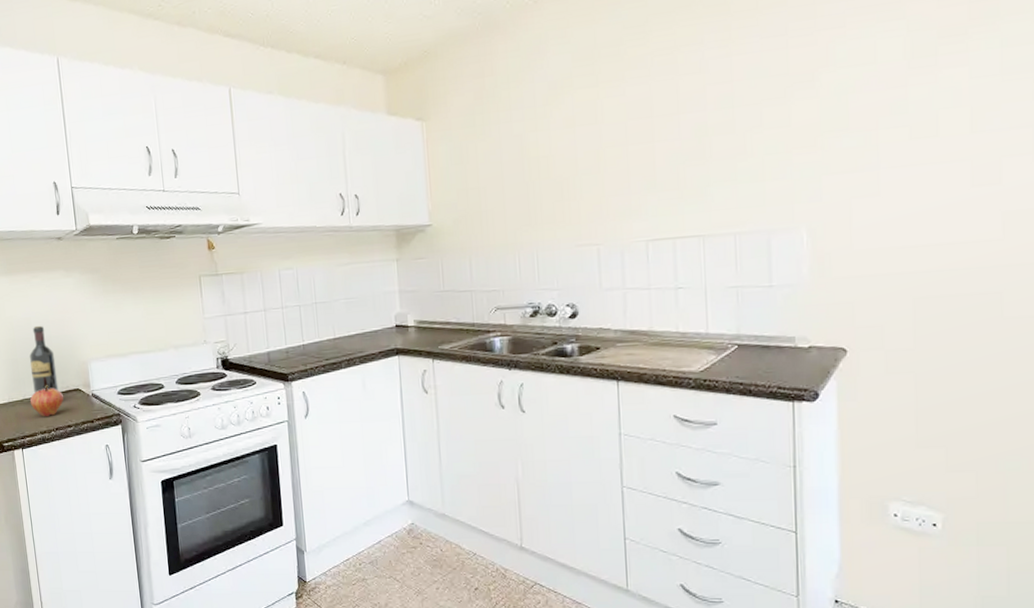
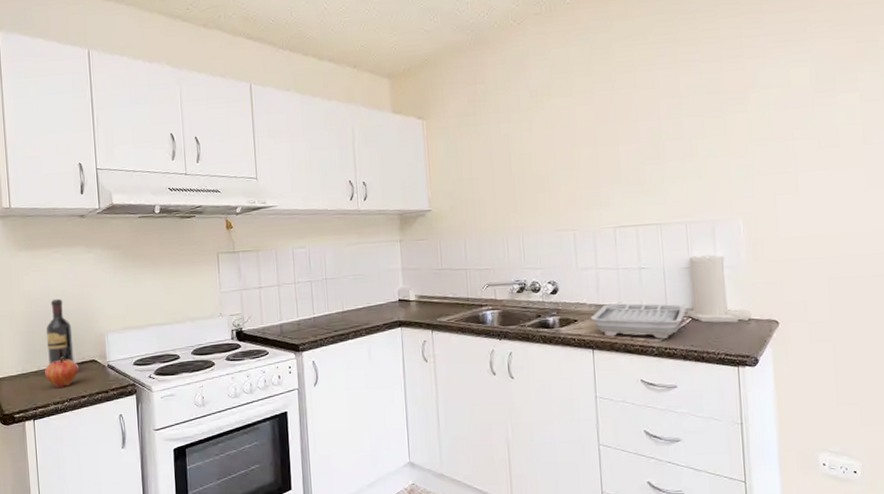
dish rack: none [615,328,732,369] -> present [590,303,687,339]
paper towel: none [732,271,813,352] -> present [687,255,752,324]

